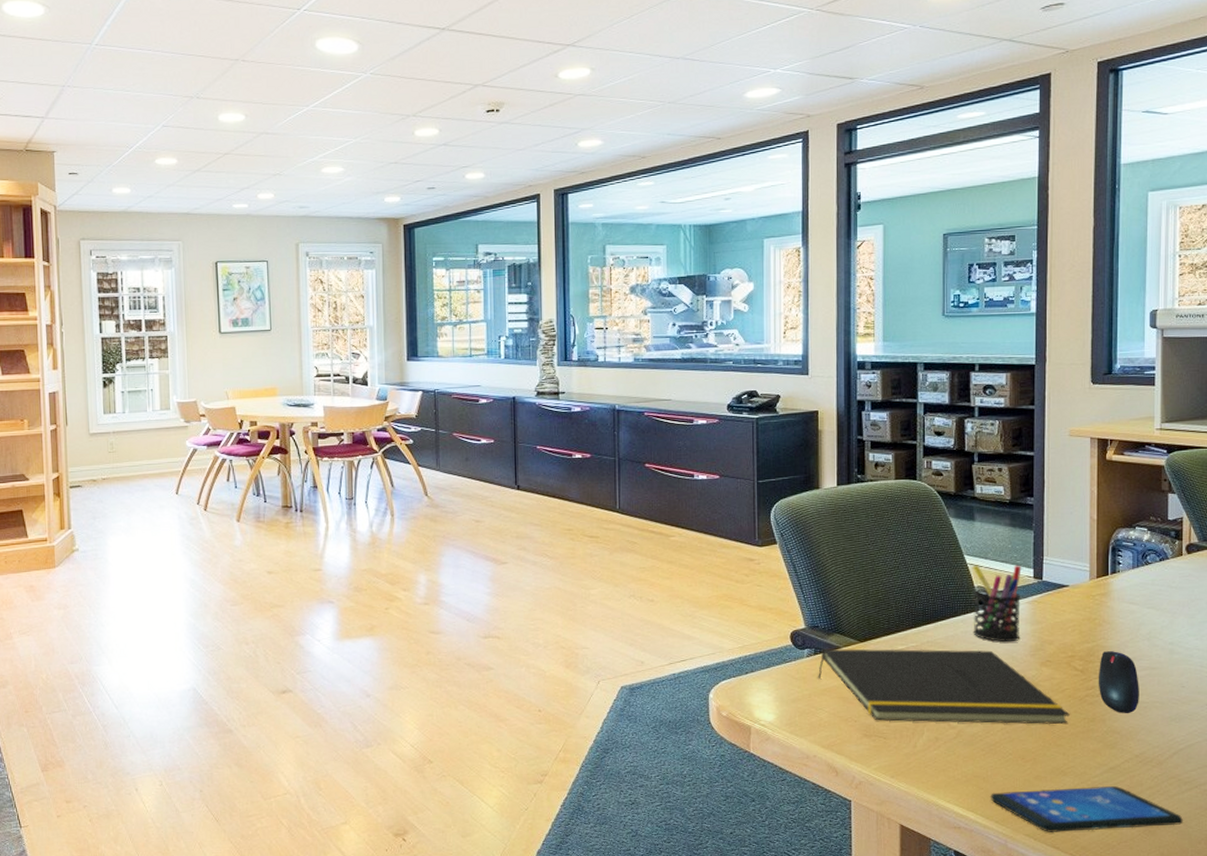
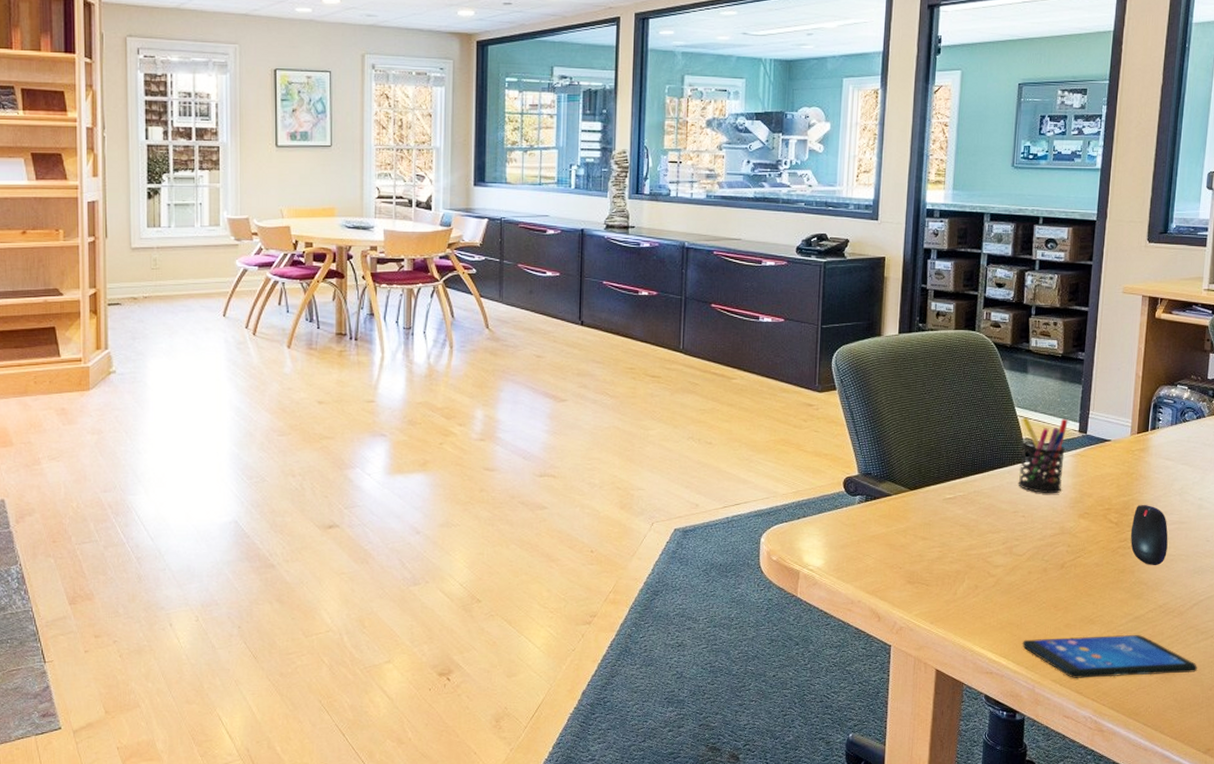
notepad: present [818,648,1070,725] -> none [867,495,1102,575]

